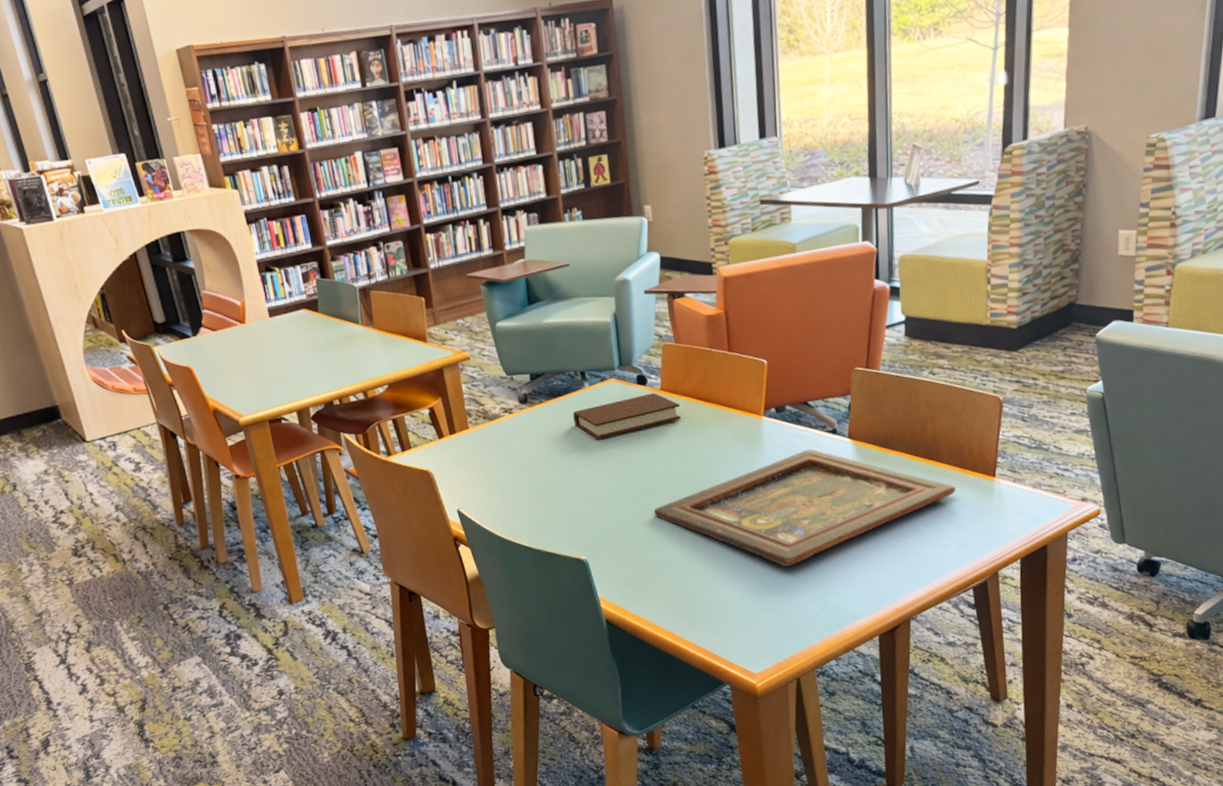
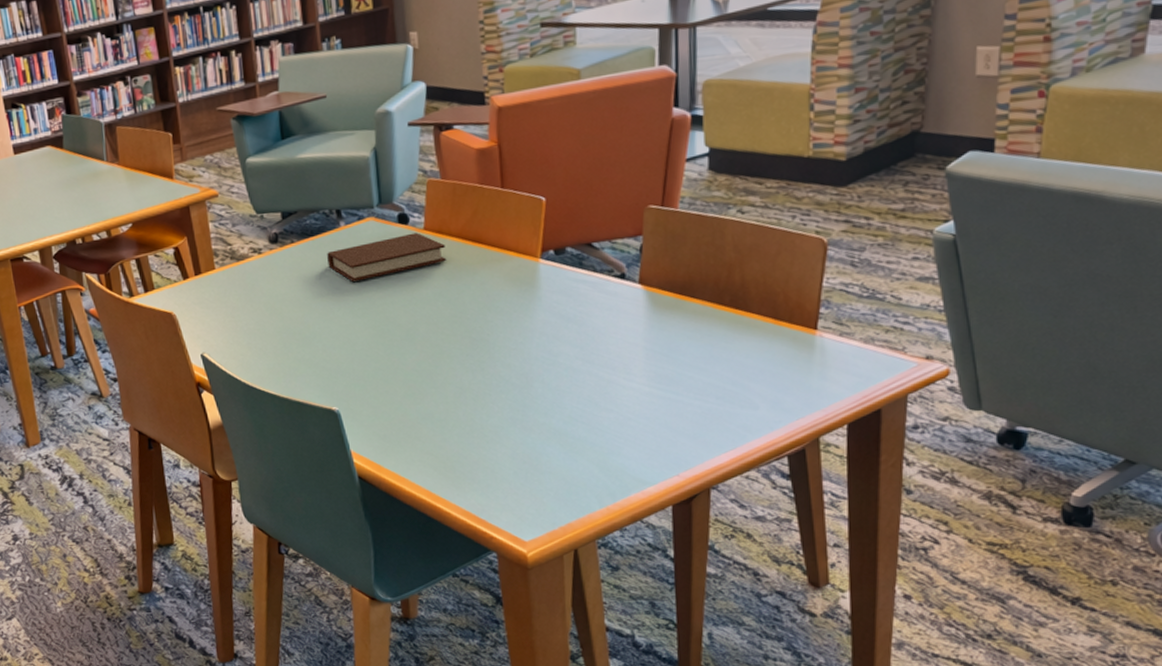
religious icon: present [653,449,956,567] -> none [413,295,768,425]

